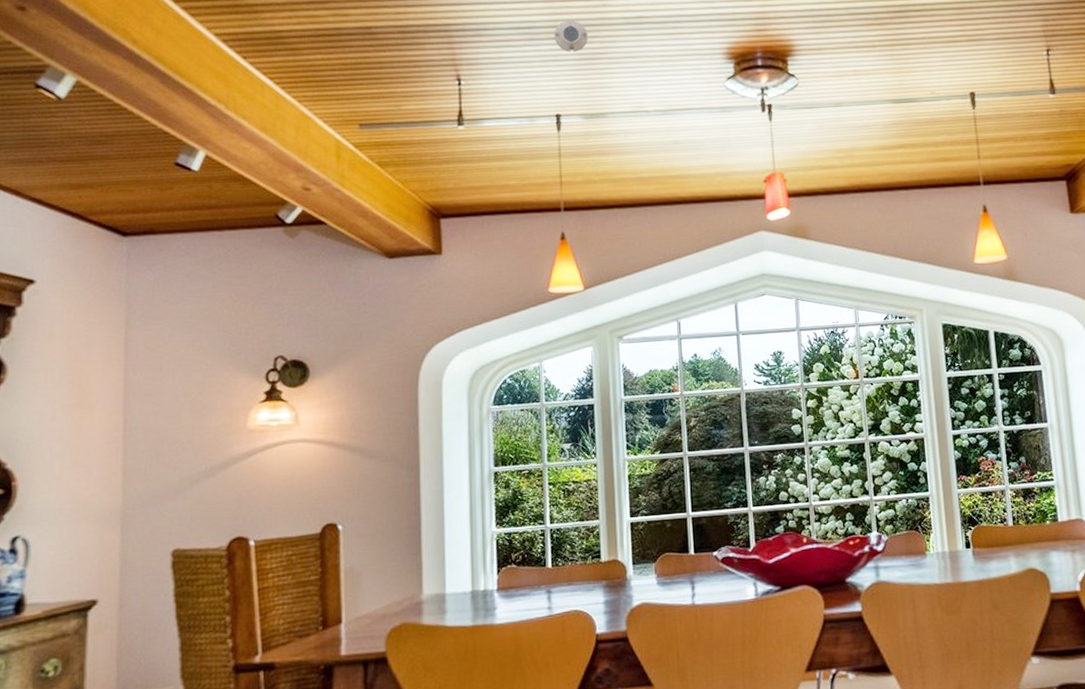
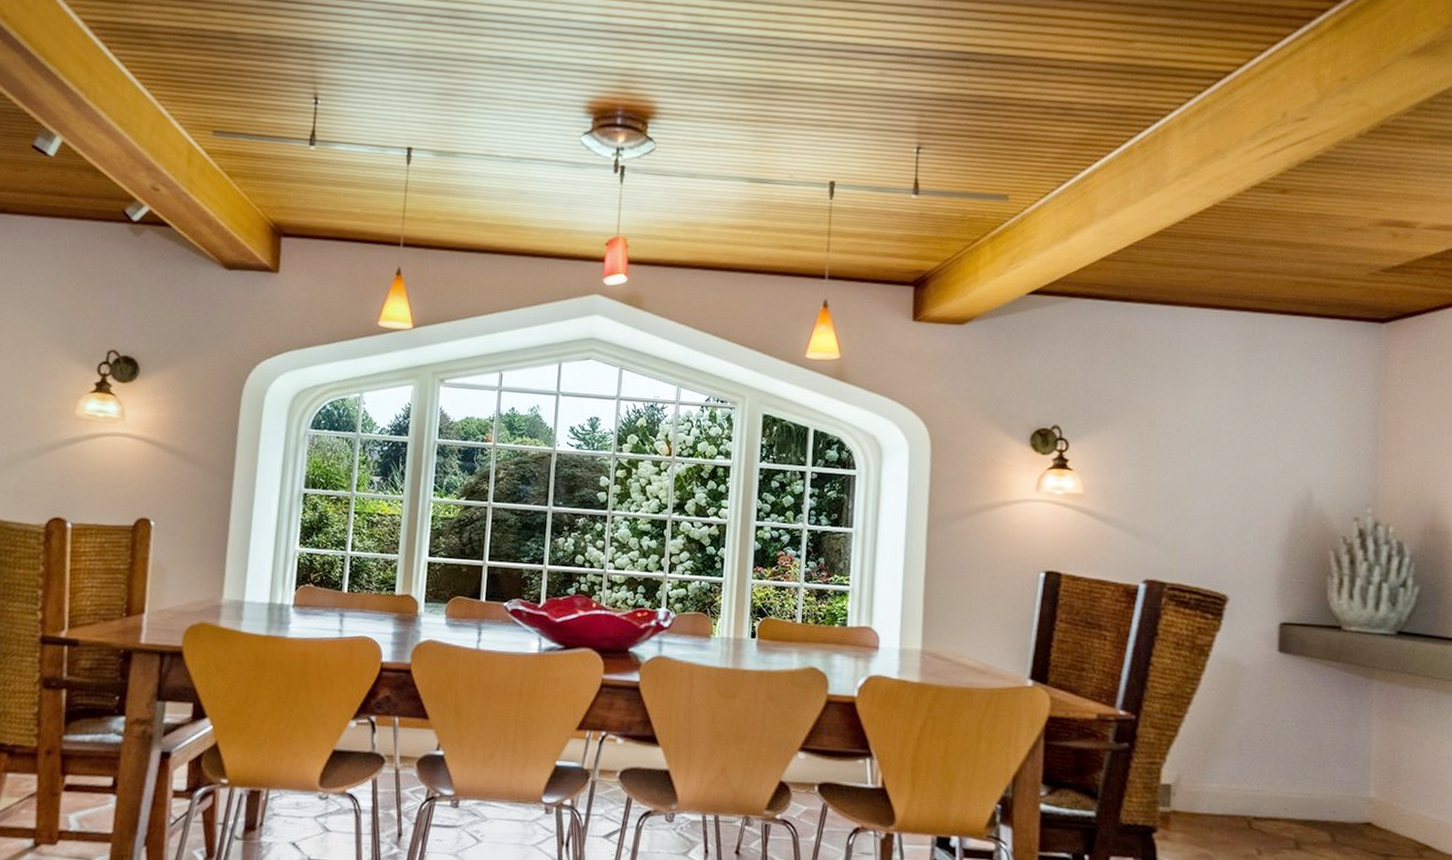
smoke detector: present [554,20,588,52] -> none [416,50,450,85]

